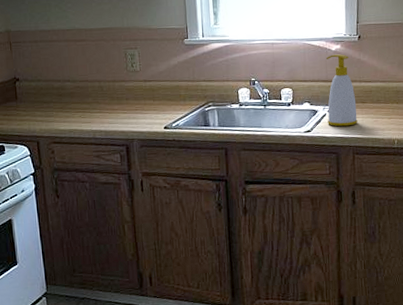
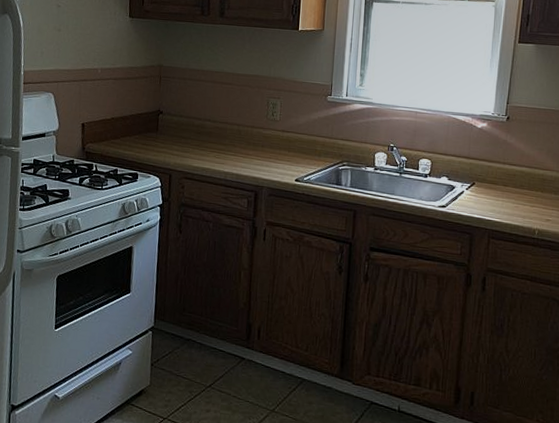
soap bottle: present [325,54,358,127] -> none [464,132,498,208]

